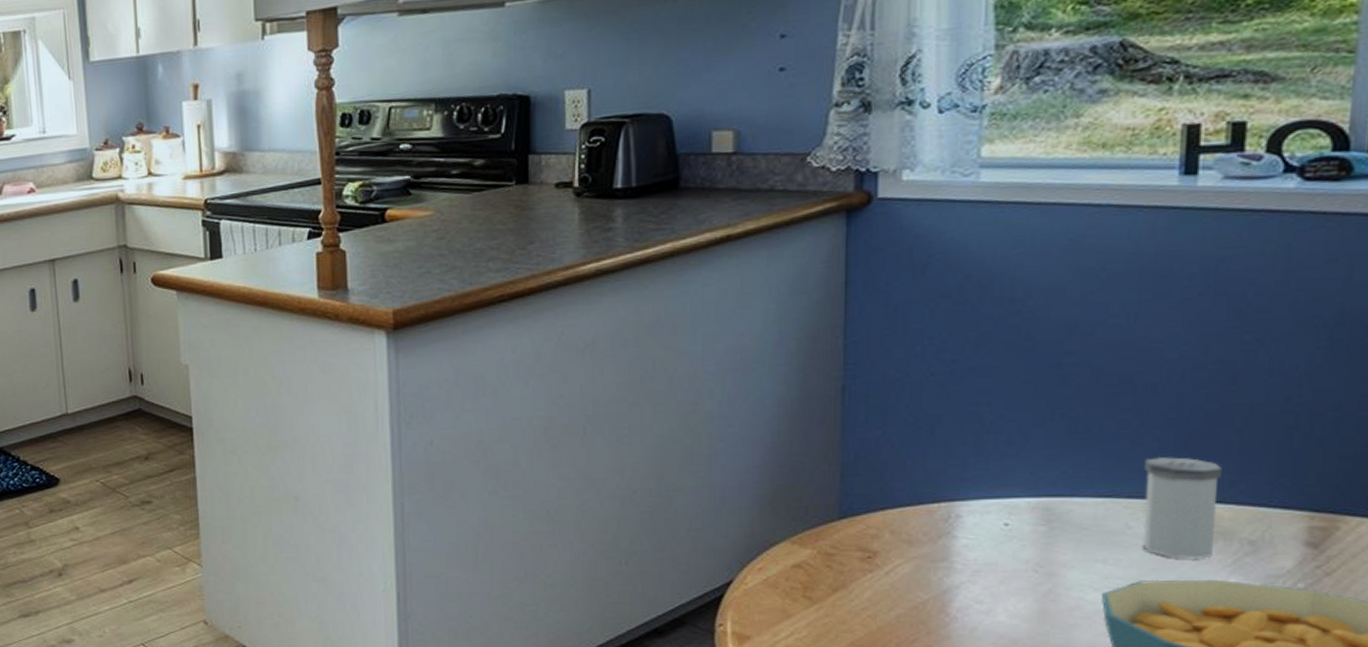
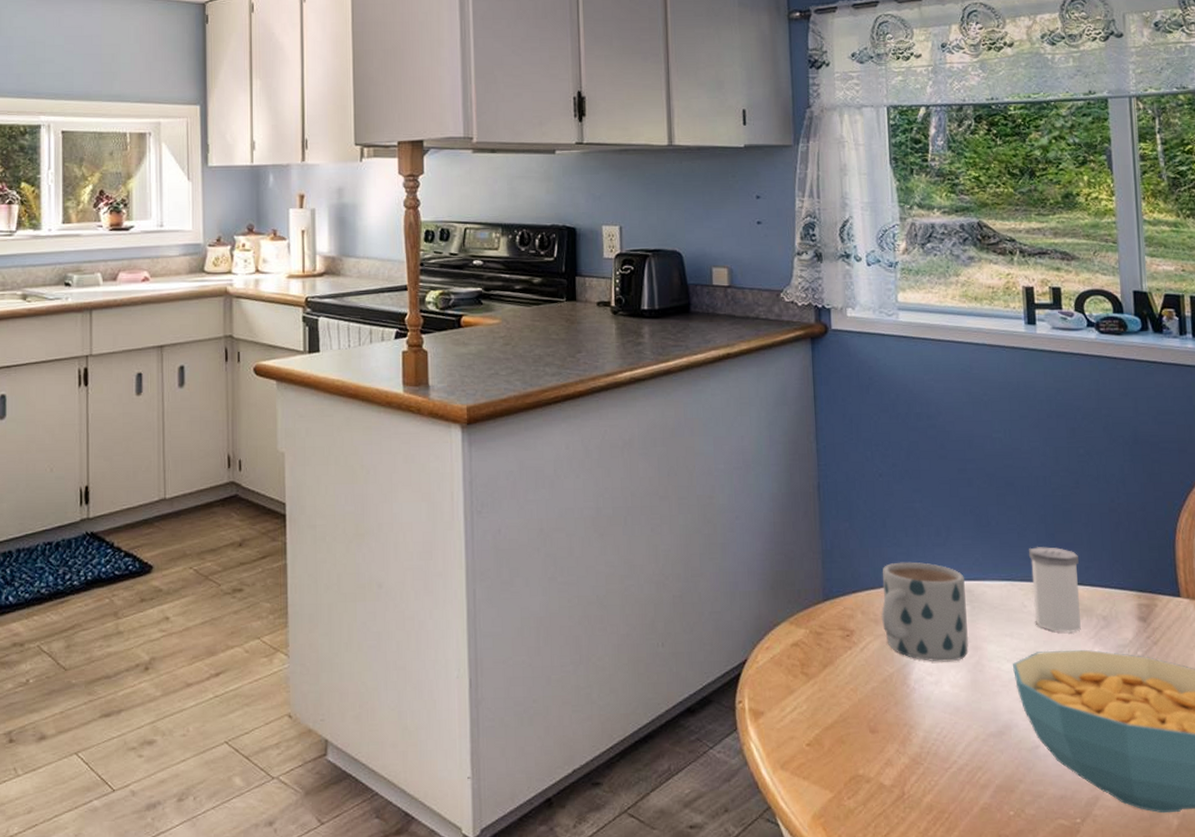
mug: none [917,475,1043,589] -> present [881,562,969,662]

